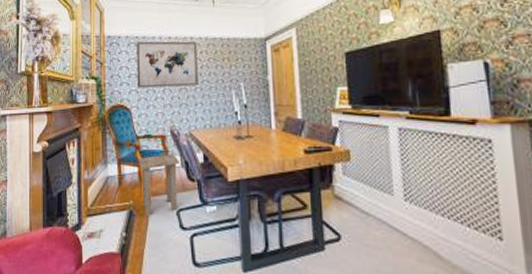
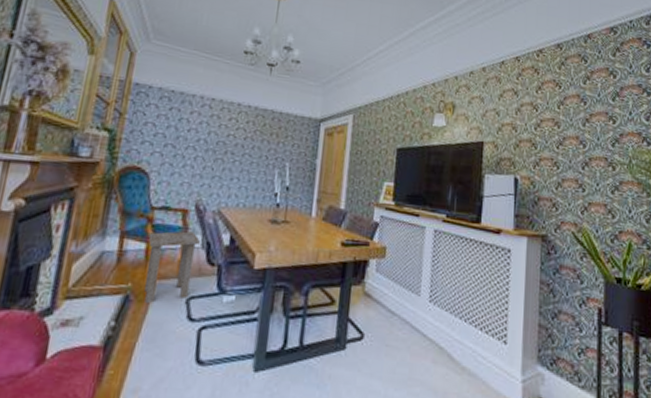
wall art: present [137,41,198,88] -> none [163,96,245,158]

